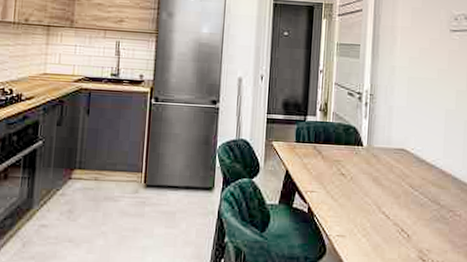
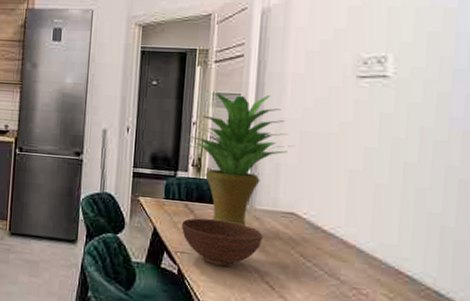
potted plant: none [310,43,405,163] -> present [181,92,296,226]
bowl: none [310,158,379,201] -> present [181,218,262,267]

